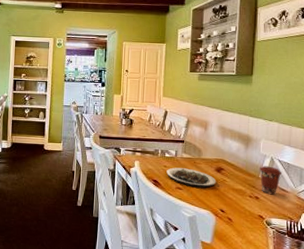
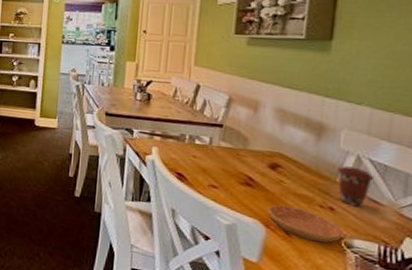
plate: present [166,167,217,188] -> none [196,158,269,190]
saucer: none [216,198,265,224] -> present [268,204,343,243]

